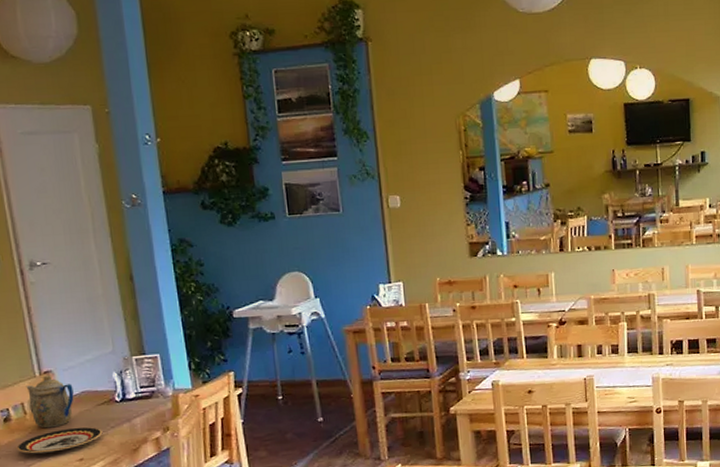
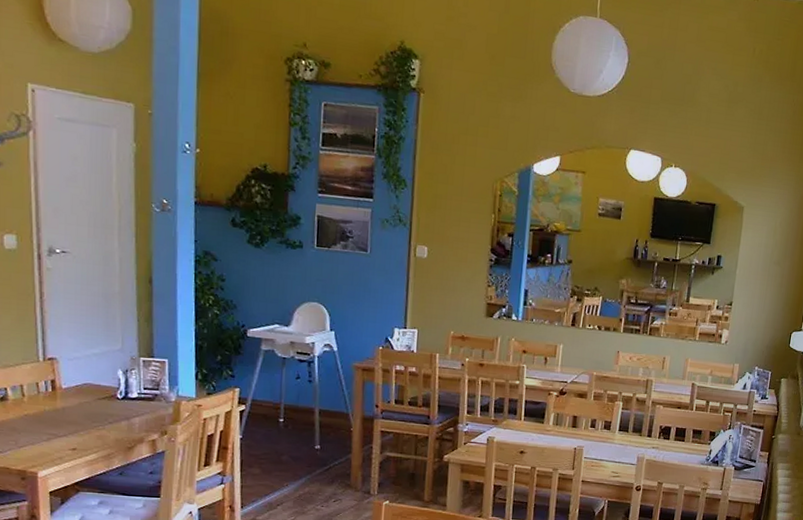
plate: present [16,427,103,454] -> none [9,417,100,438]
teapot: present [26,375,74,429] -> none [27,361,76,414]

